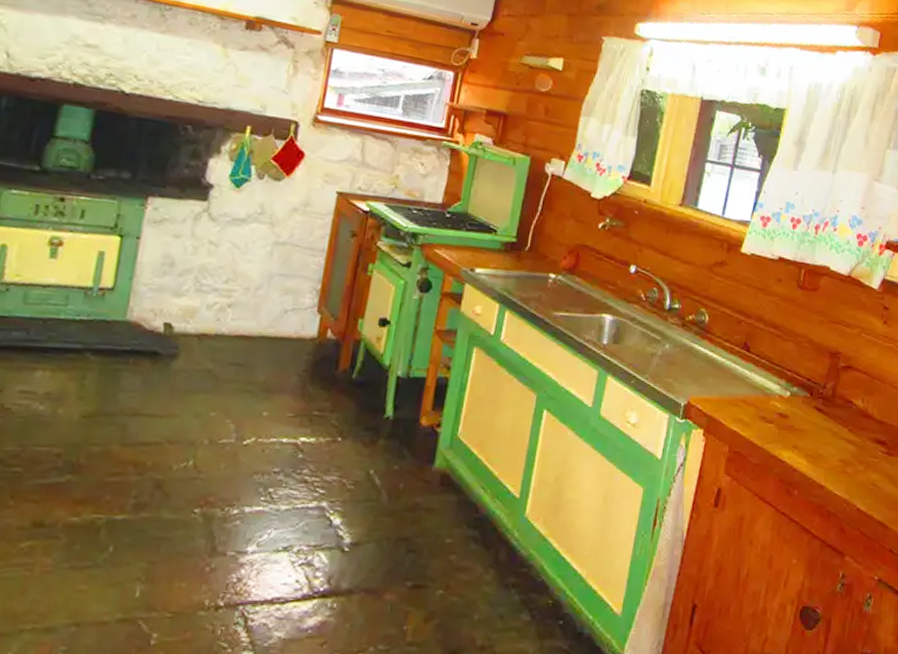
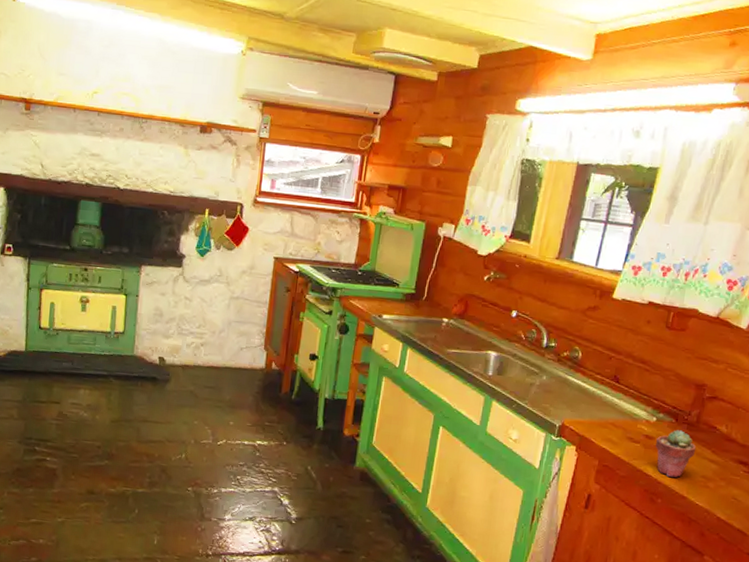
potted succulent: none [790,406,833,463] -> present [655,430,697,478]

